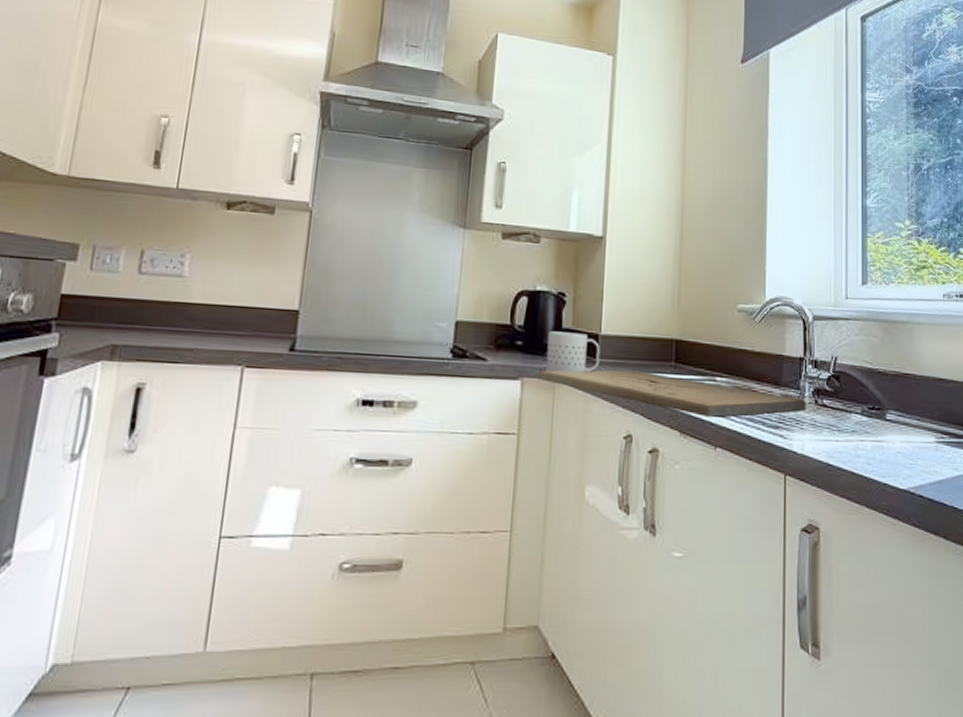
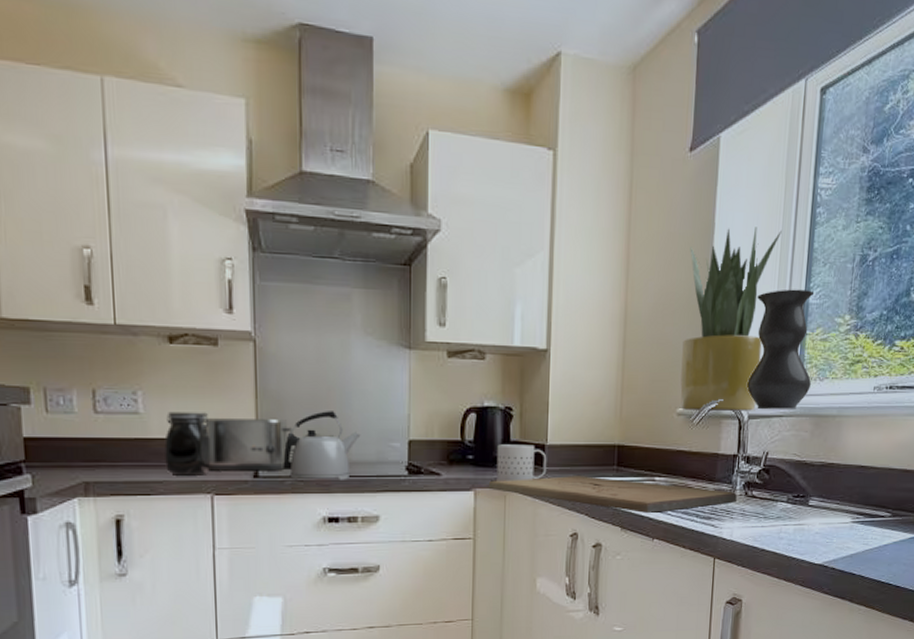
jar: none [199,276,253,346] -> present [164,411,211,476]
toaster: none [243,285,338,346] -> present [206,417,293,471]
kettle: none [321,285,407,360] -> present [283,411,361,480]
planter: none [740,132,834,312] -> present [680,227,782,412]
vase: none [810,191,876,314] -> present [747,289,815,410]

